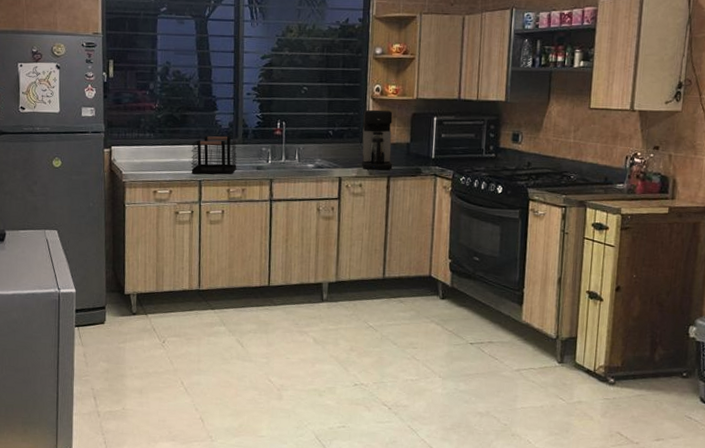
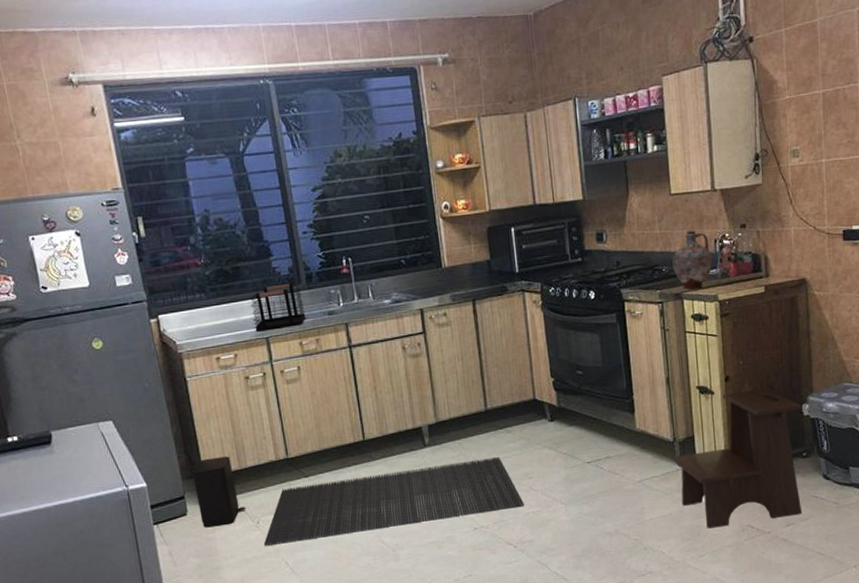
pedal bin: none [114,277,156,339] -> present [189,456,246,528]
floor mat: none [165,316,405,373] -> present [263,456,524,546]
coffee maker: present [361,109,393,170] -> none [434,228,476,296]
step stool: none [551,303,689,432] -> present [671,389,802,529]
ceramic jug: none [581,144,621,200] -> present [672,230,713,289]

